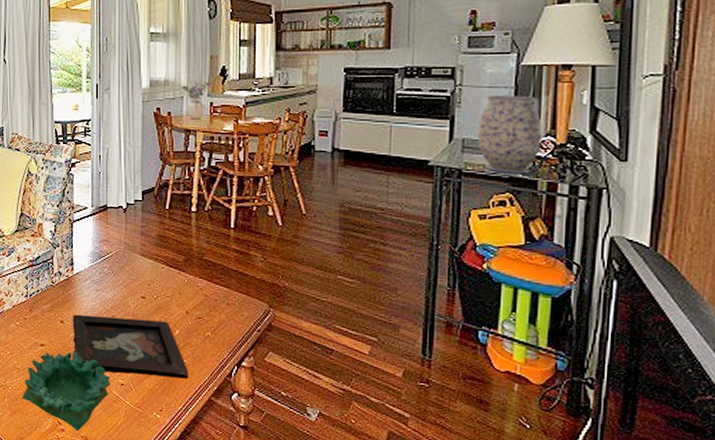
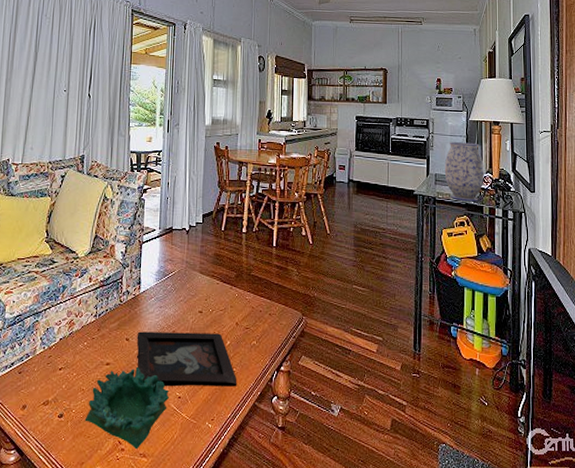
bouquet: present [182,77,213,120] -> none [237,118,261,154]

